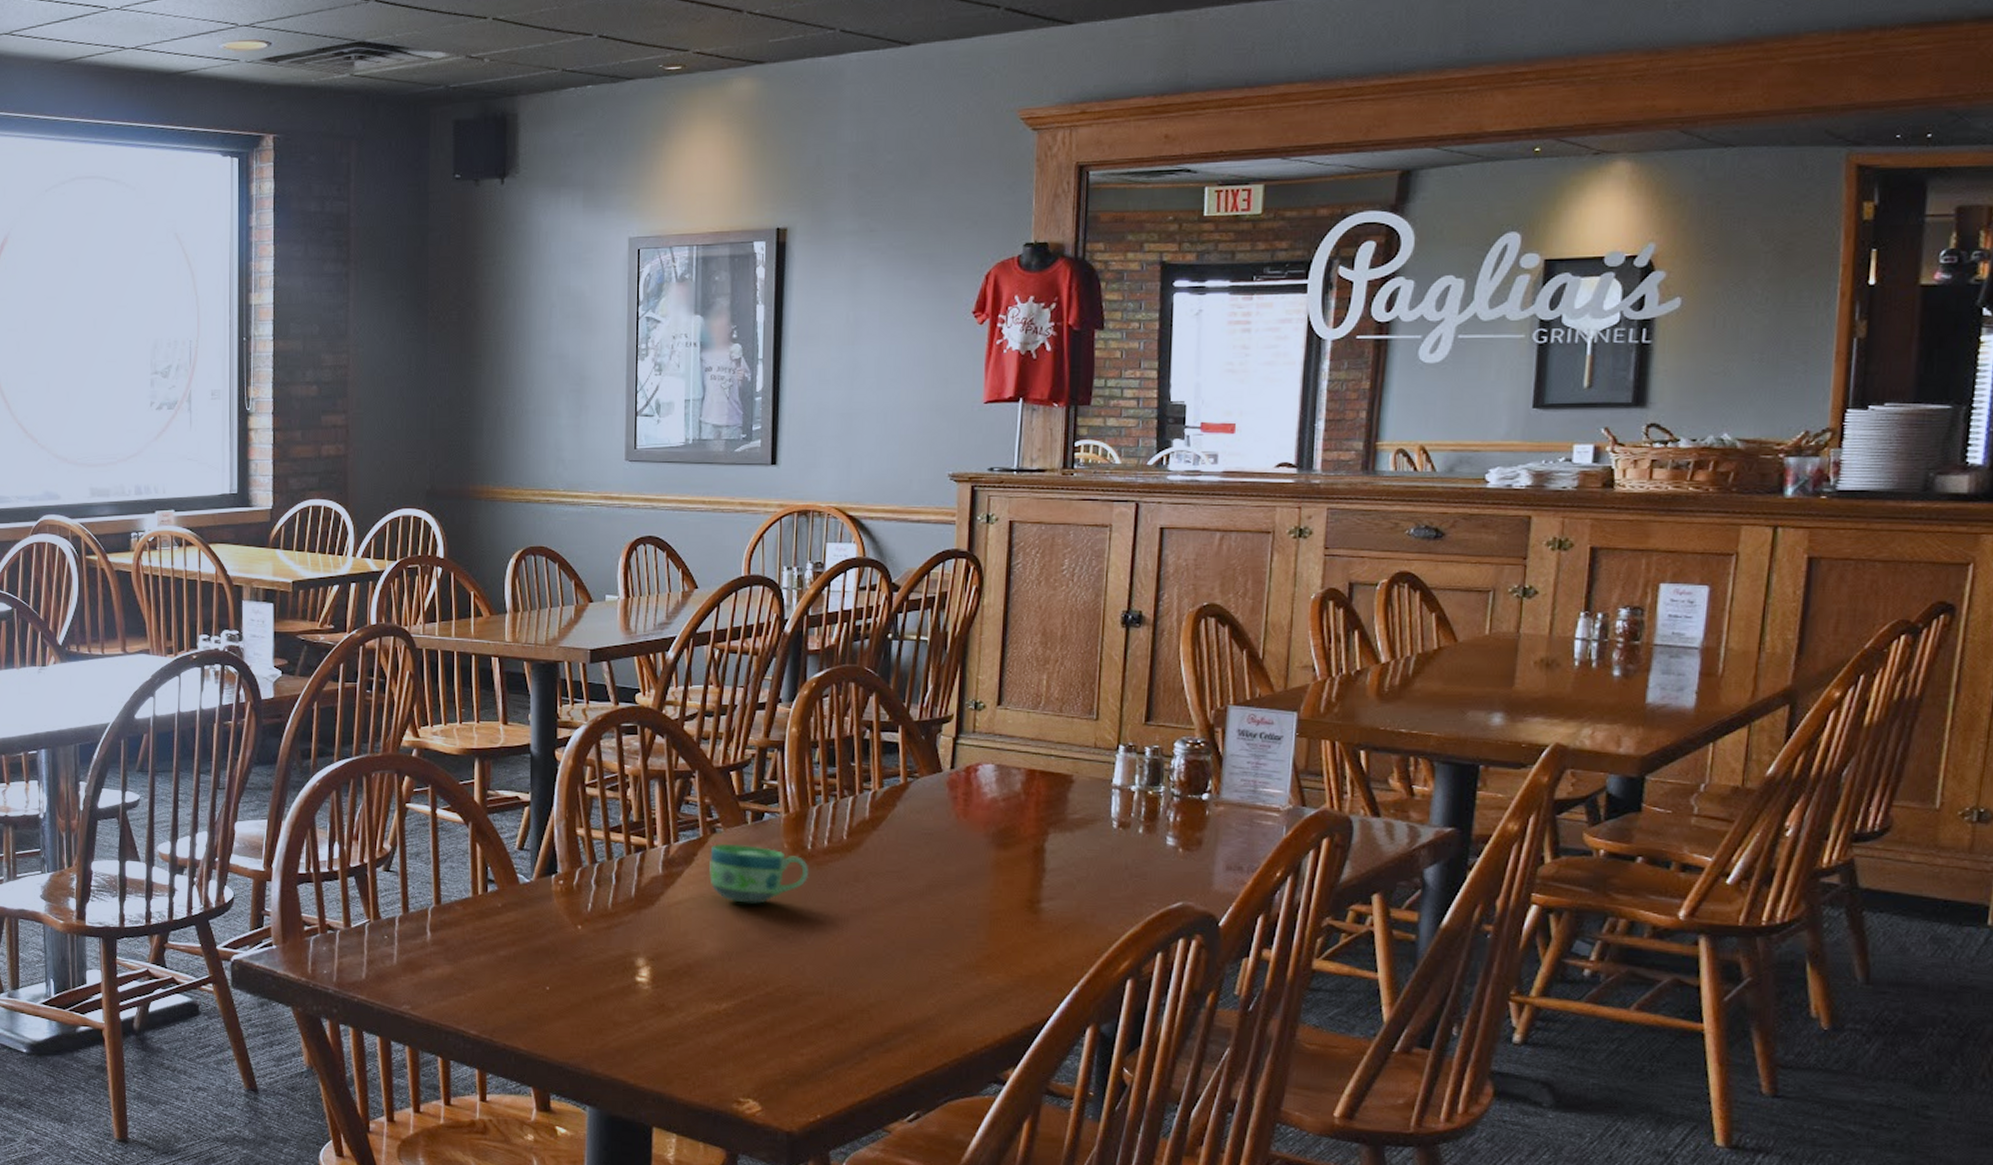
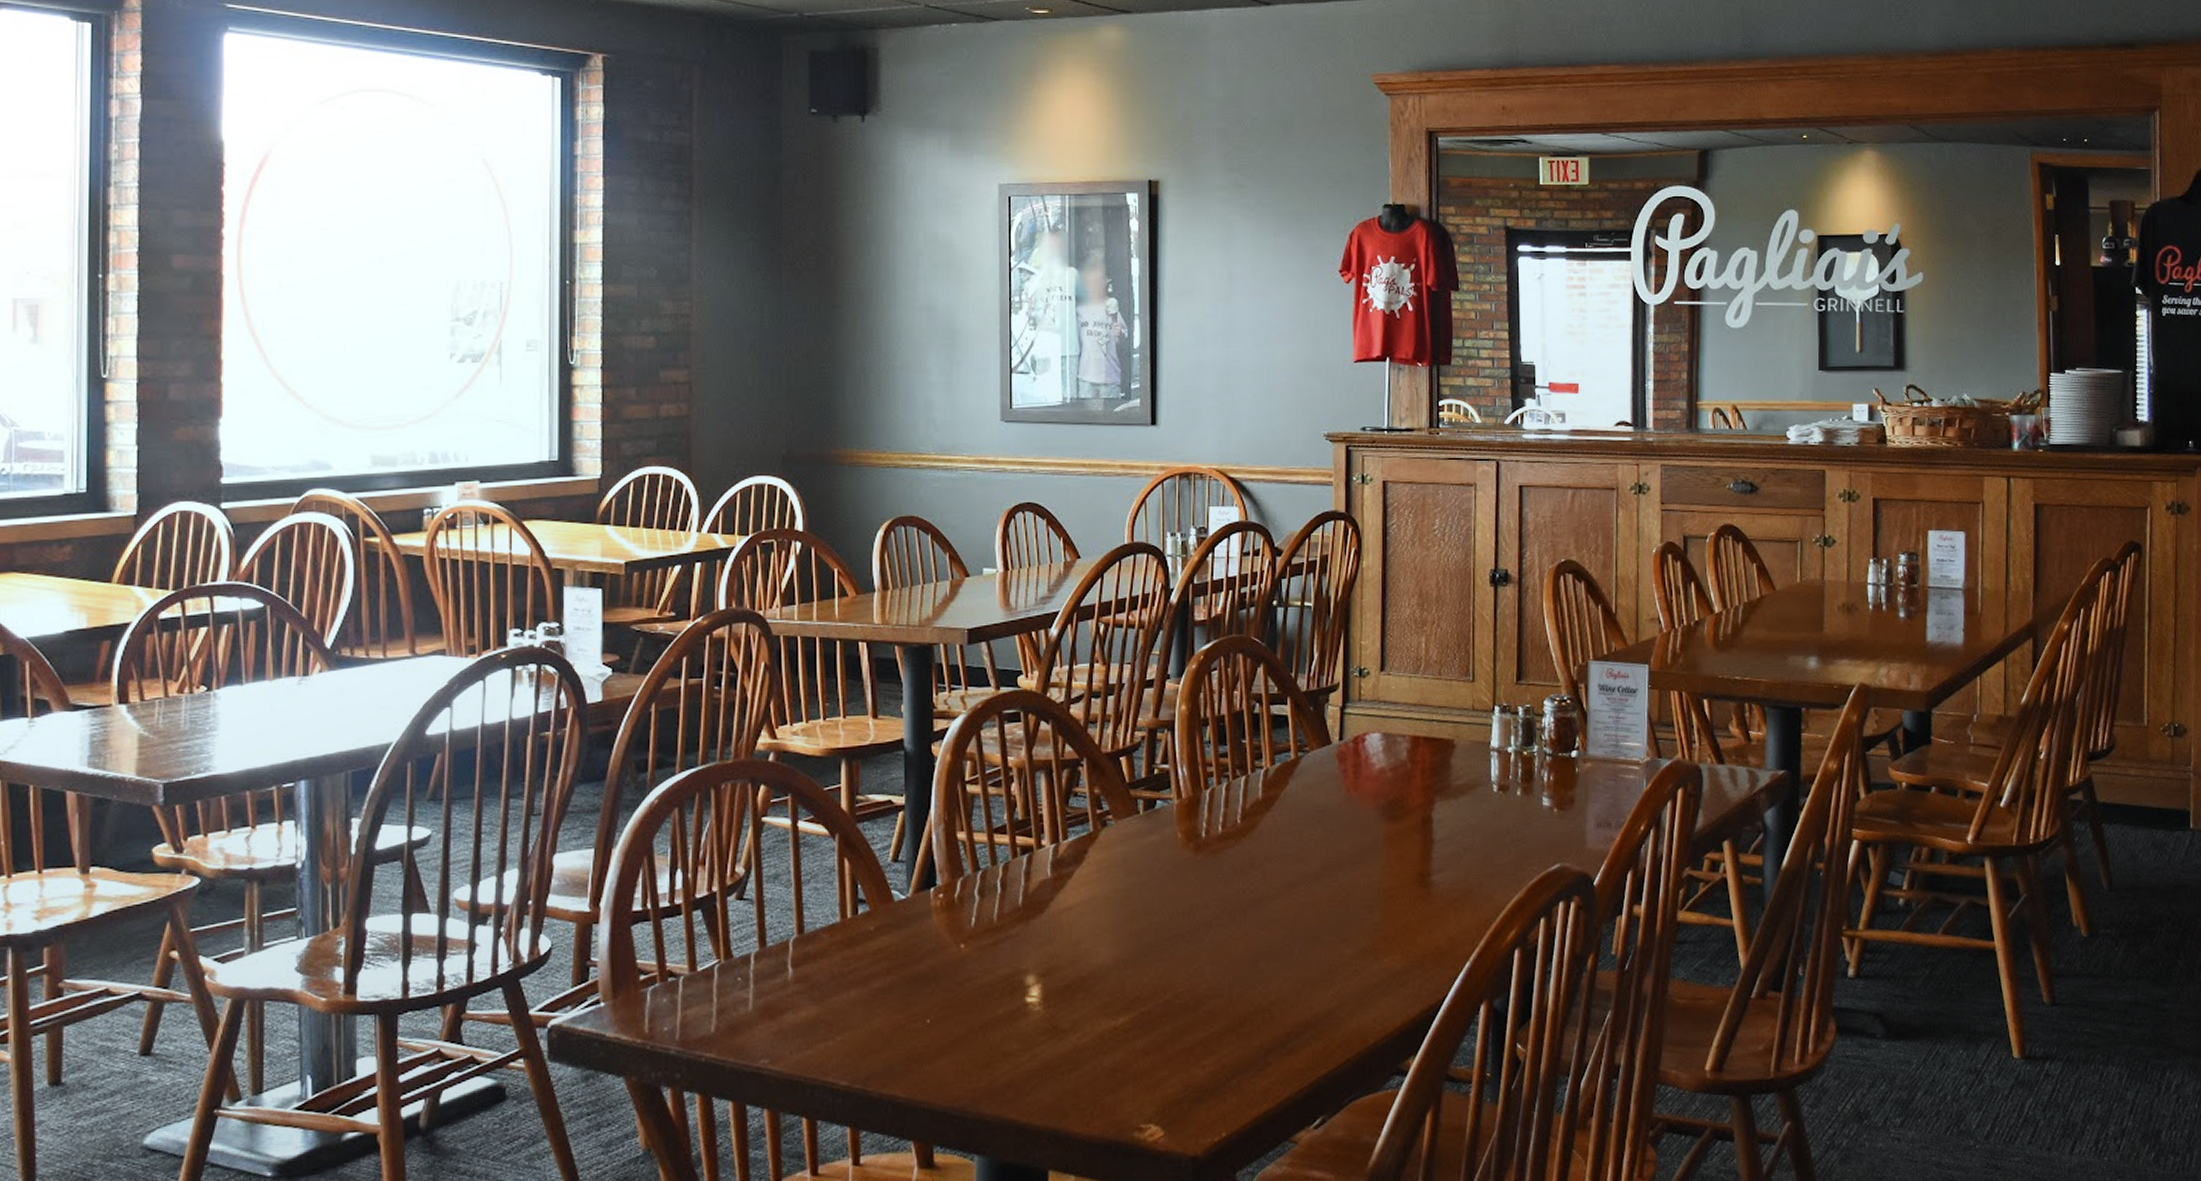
cup: present [709,843,809,904] -> none [1101,836,1205,902]

